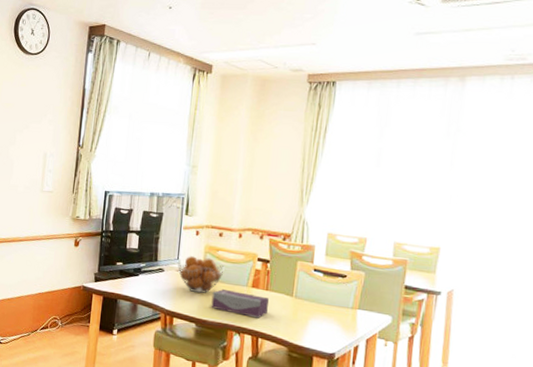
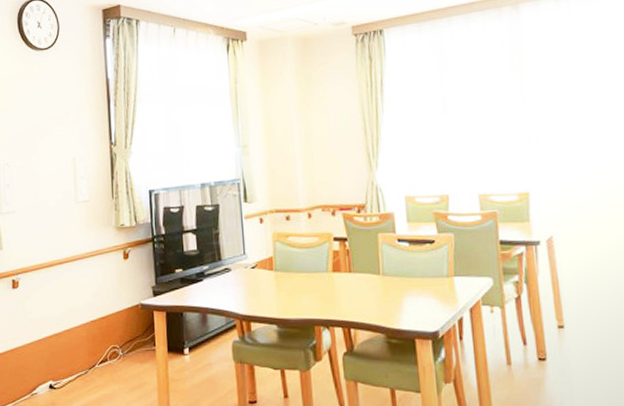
fruit basket: present [178,256,225,293] -> none [245,247,299,289]
tissue box: present [211,288,269,319] -> none [289,279,355,307]

